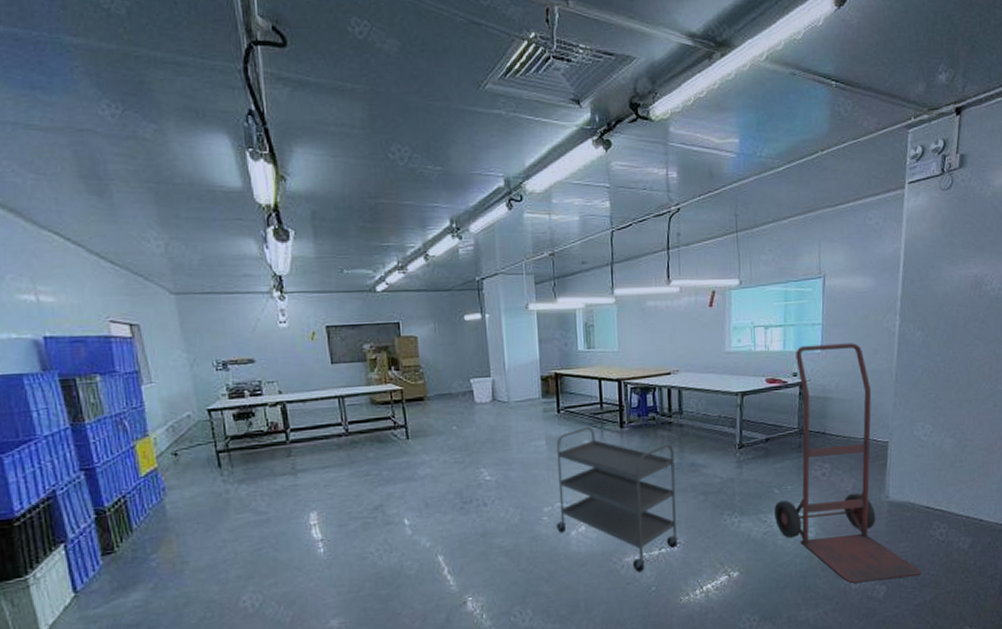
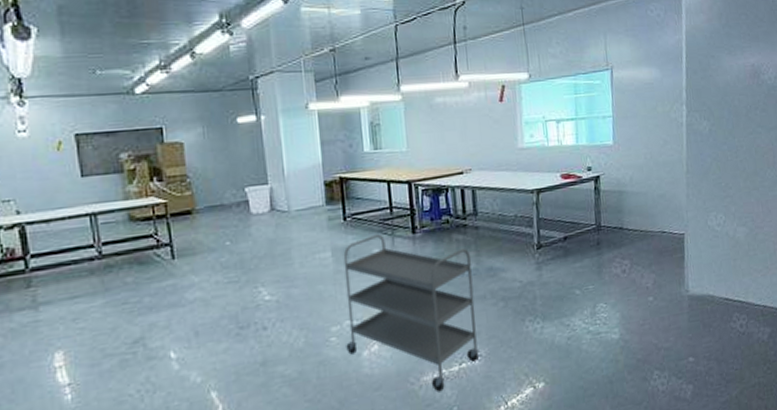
hand truck: present [774,343,921,584] -> none [577,134,726,385]

